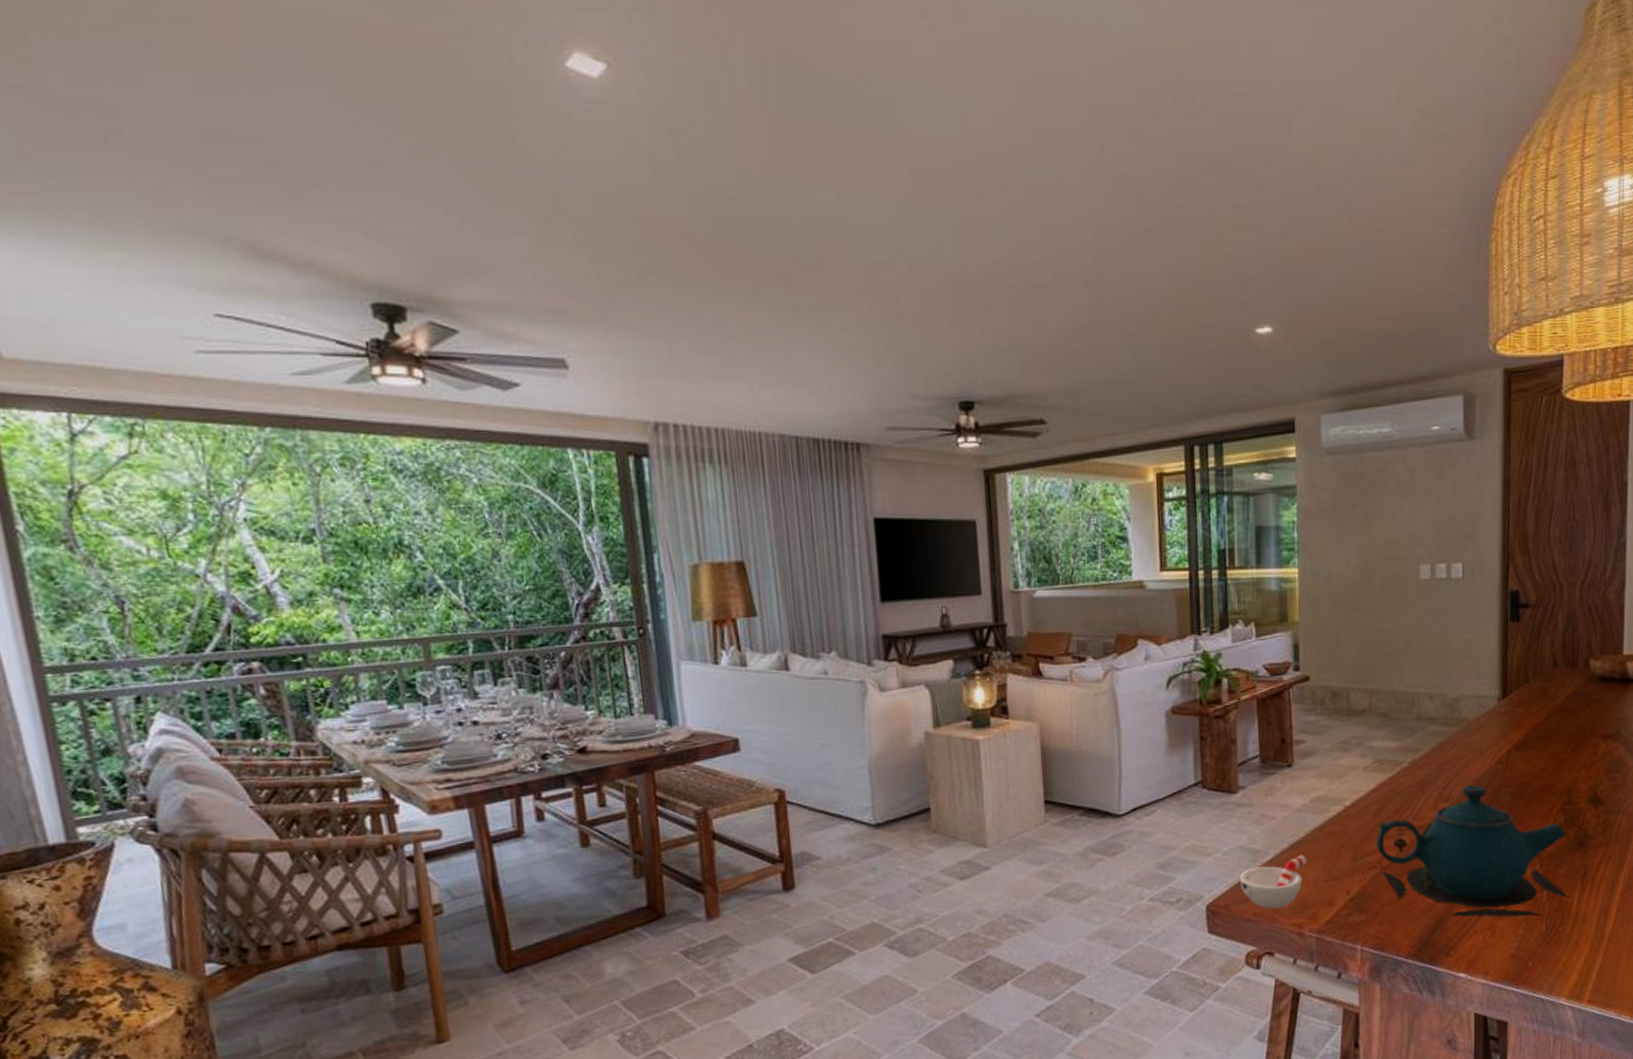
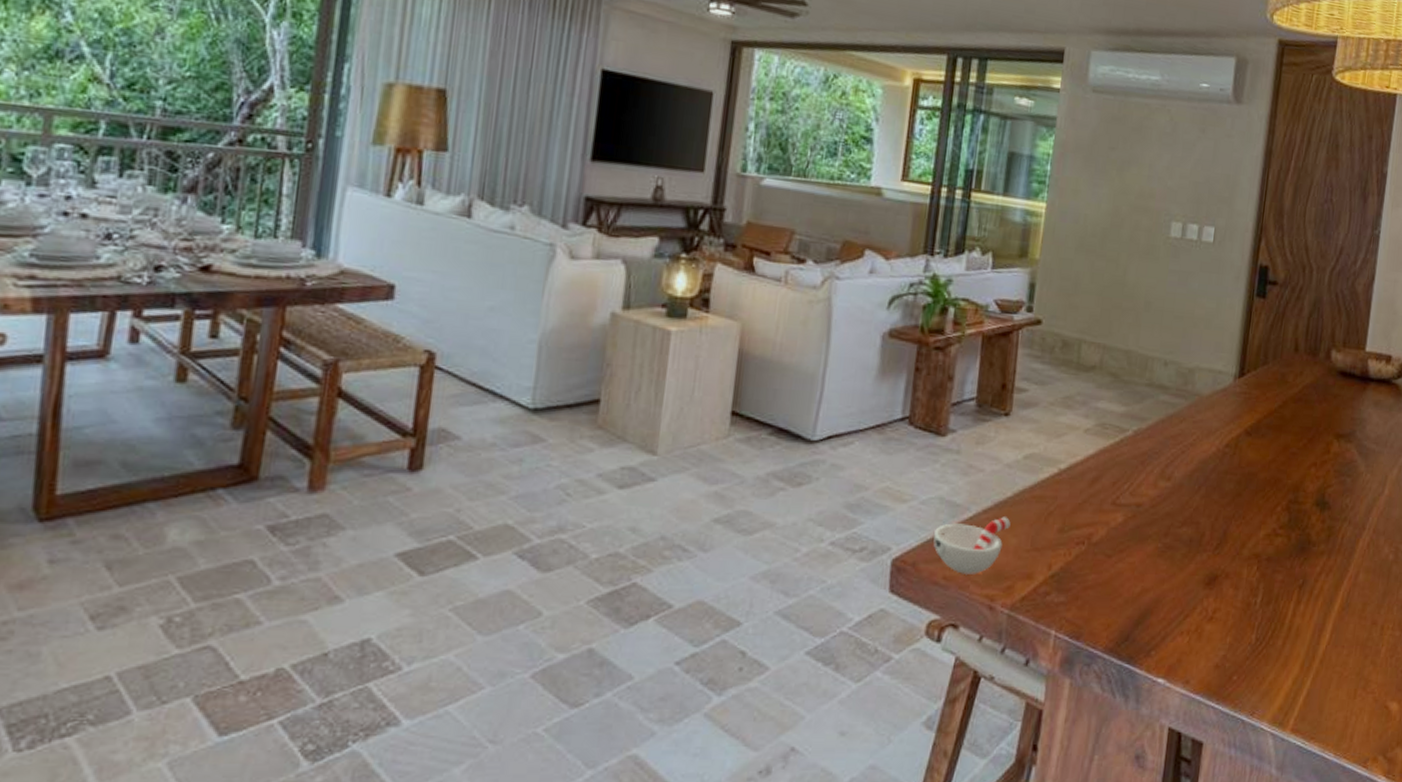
teapot: present [1376,785,1569,917] -> none [1087,466,1289,626]

